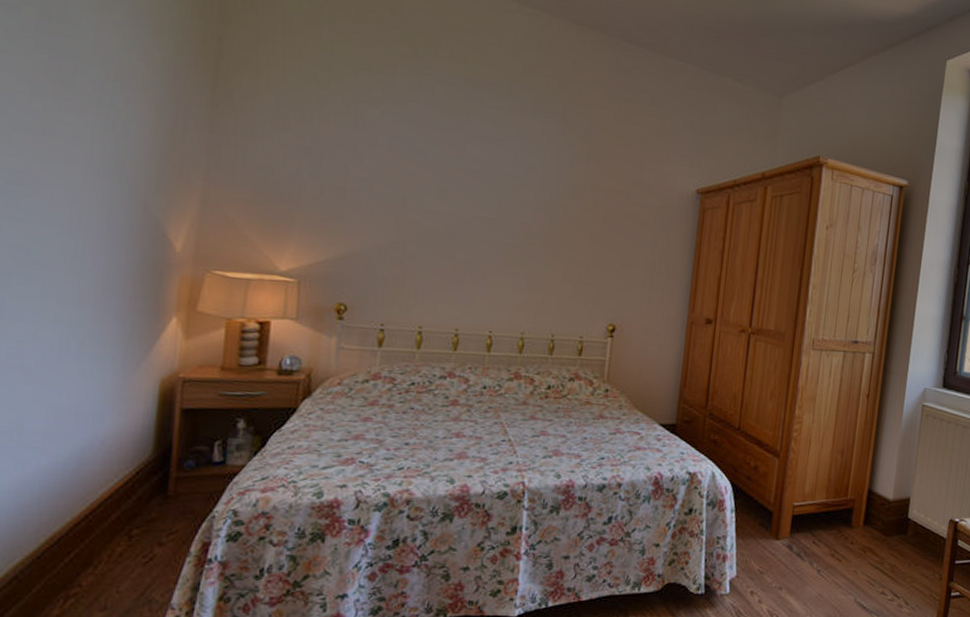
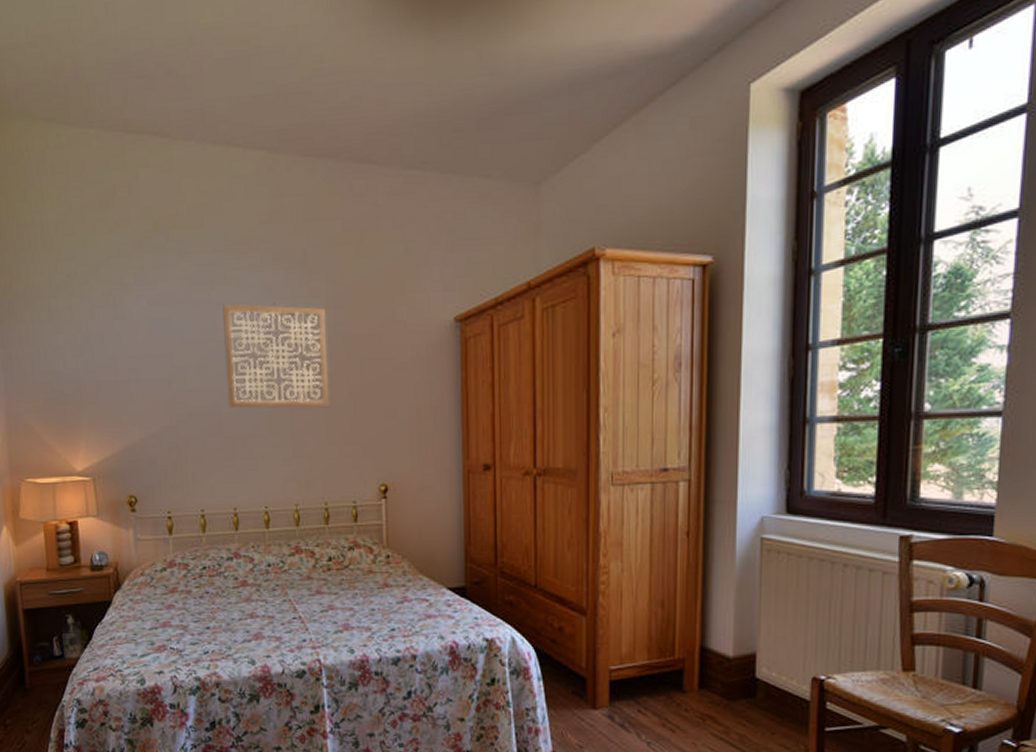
wall art: none [465,137,579,248] -> present [223,303,330,409]

